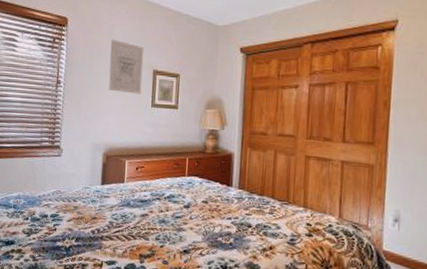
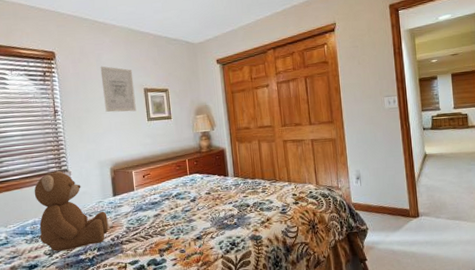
teddy bear: none [21,146,92,234] -> present [34,171,109,252]

